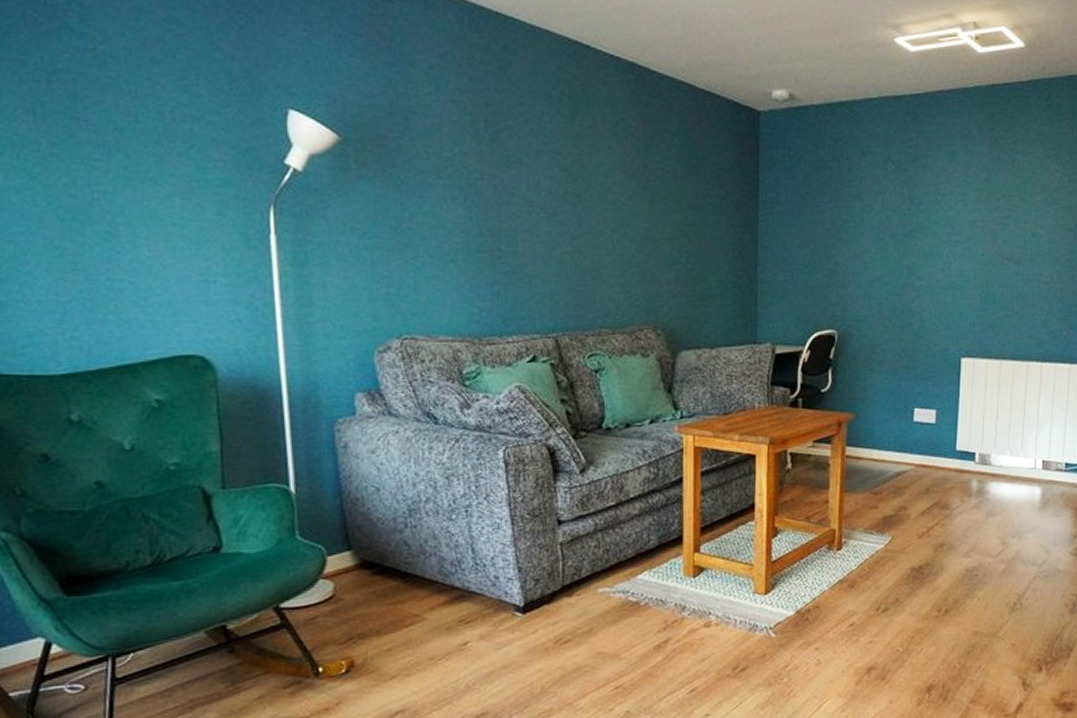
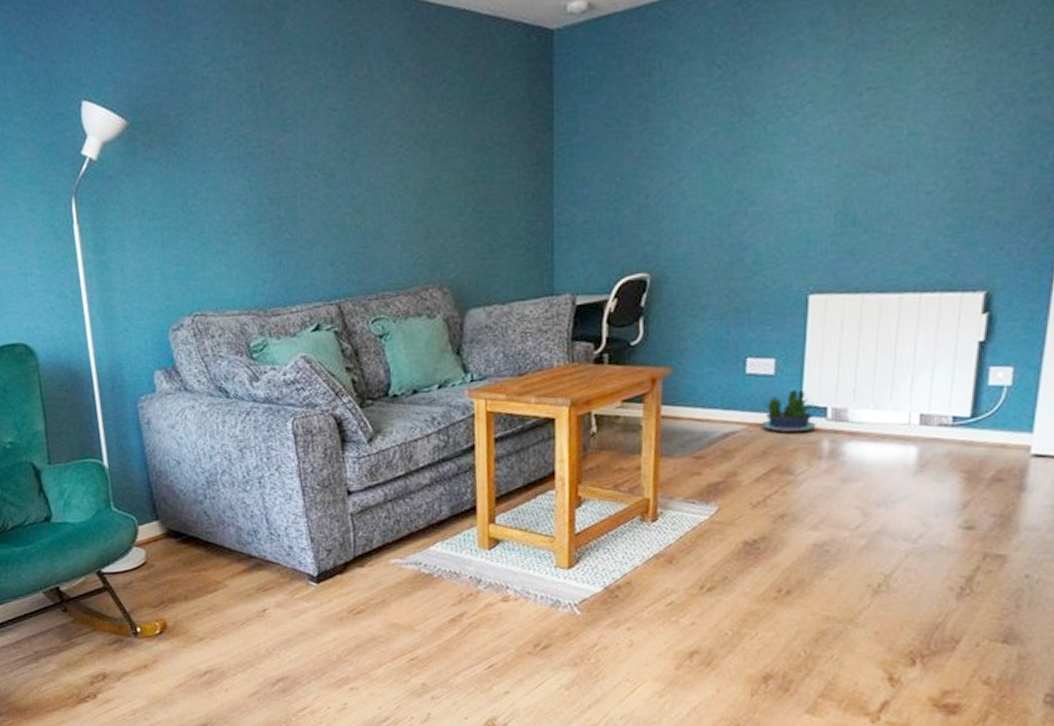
potted plant: none [925,436,967,473] -> present [761,389,816,433]

